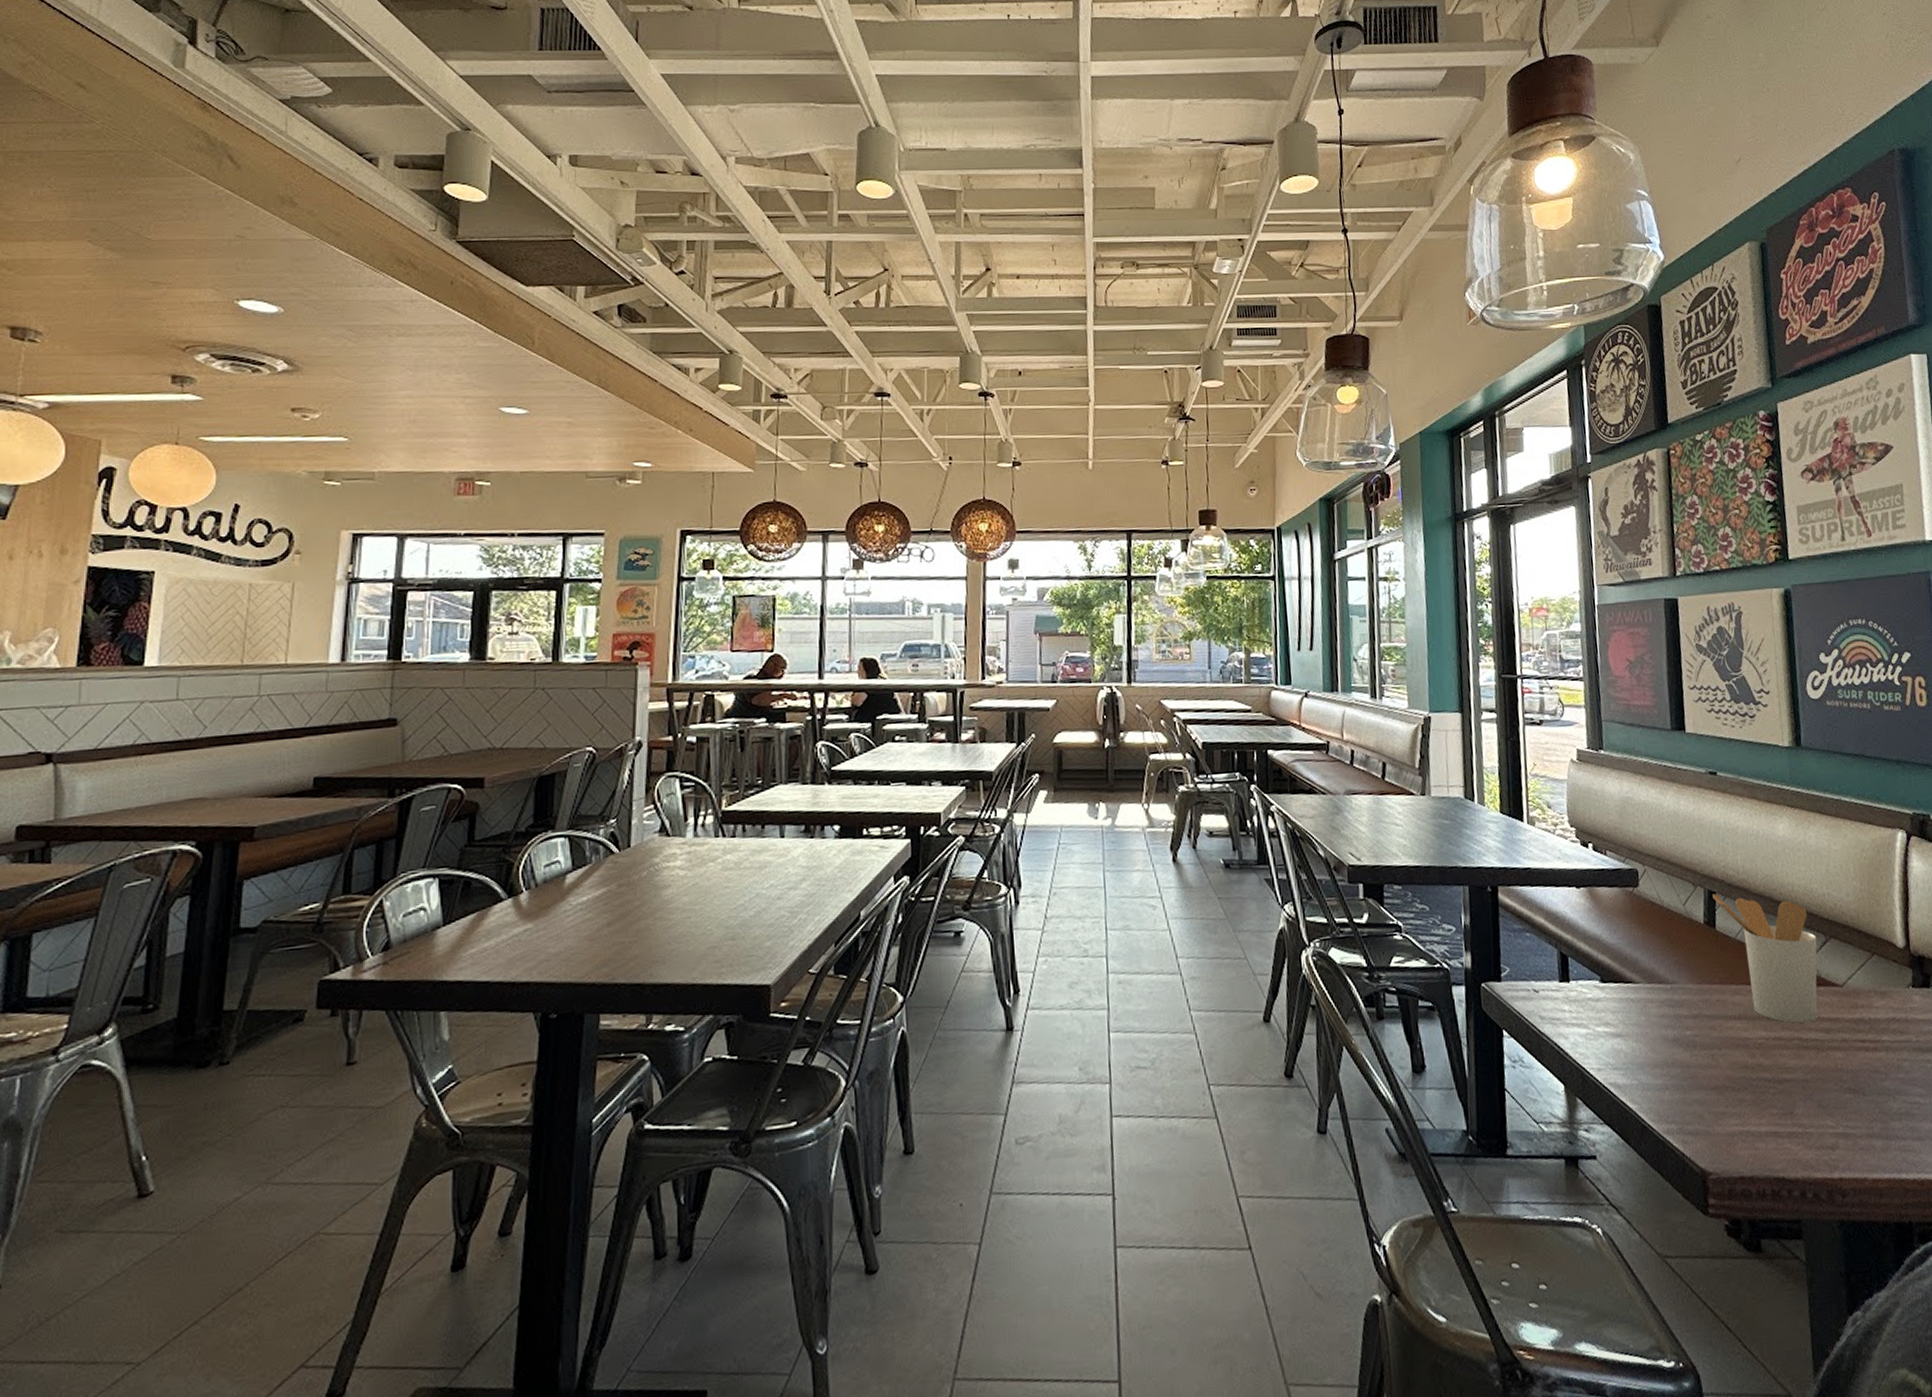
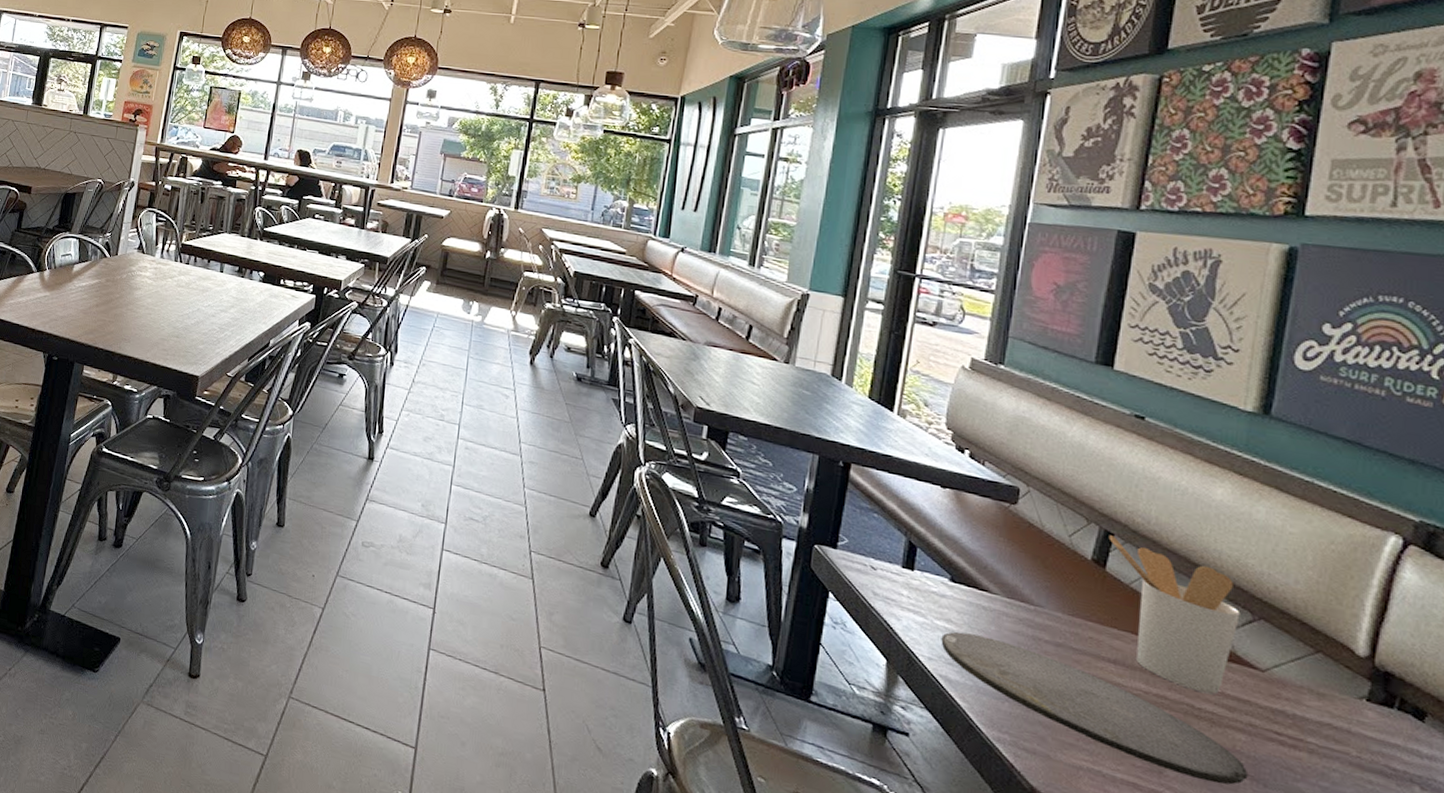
plate: none [1604,1029,1851,1109] -> present [941,632,1249,785]

